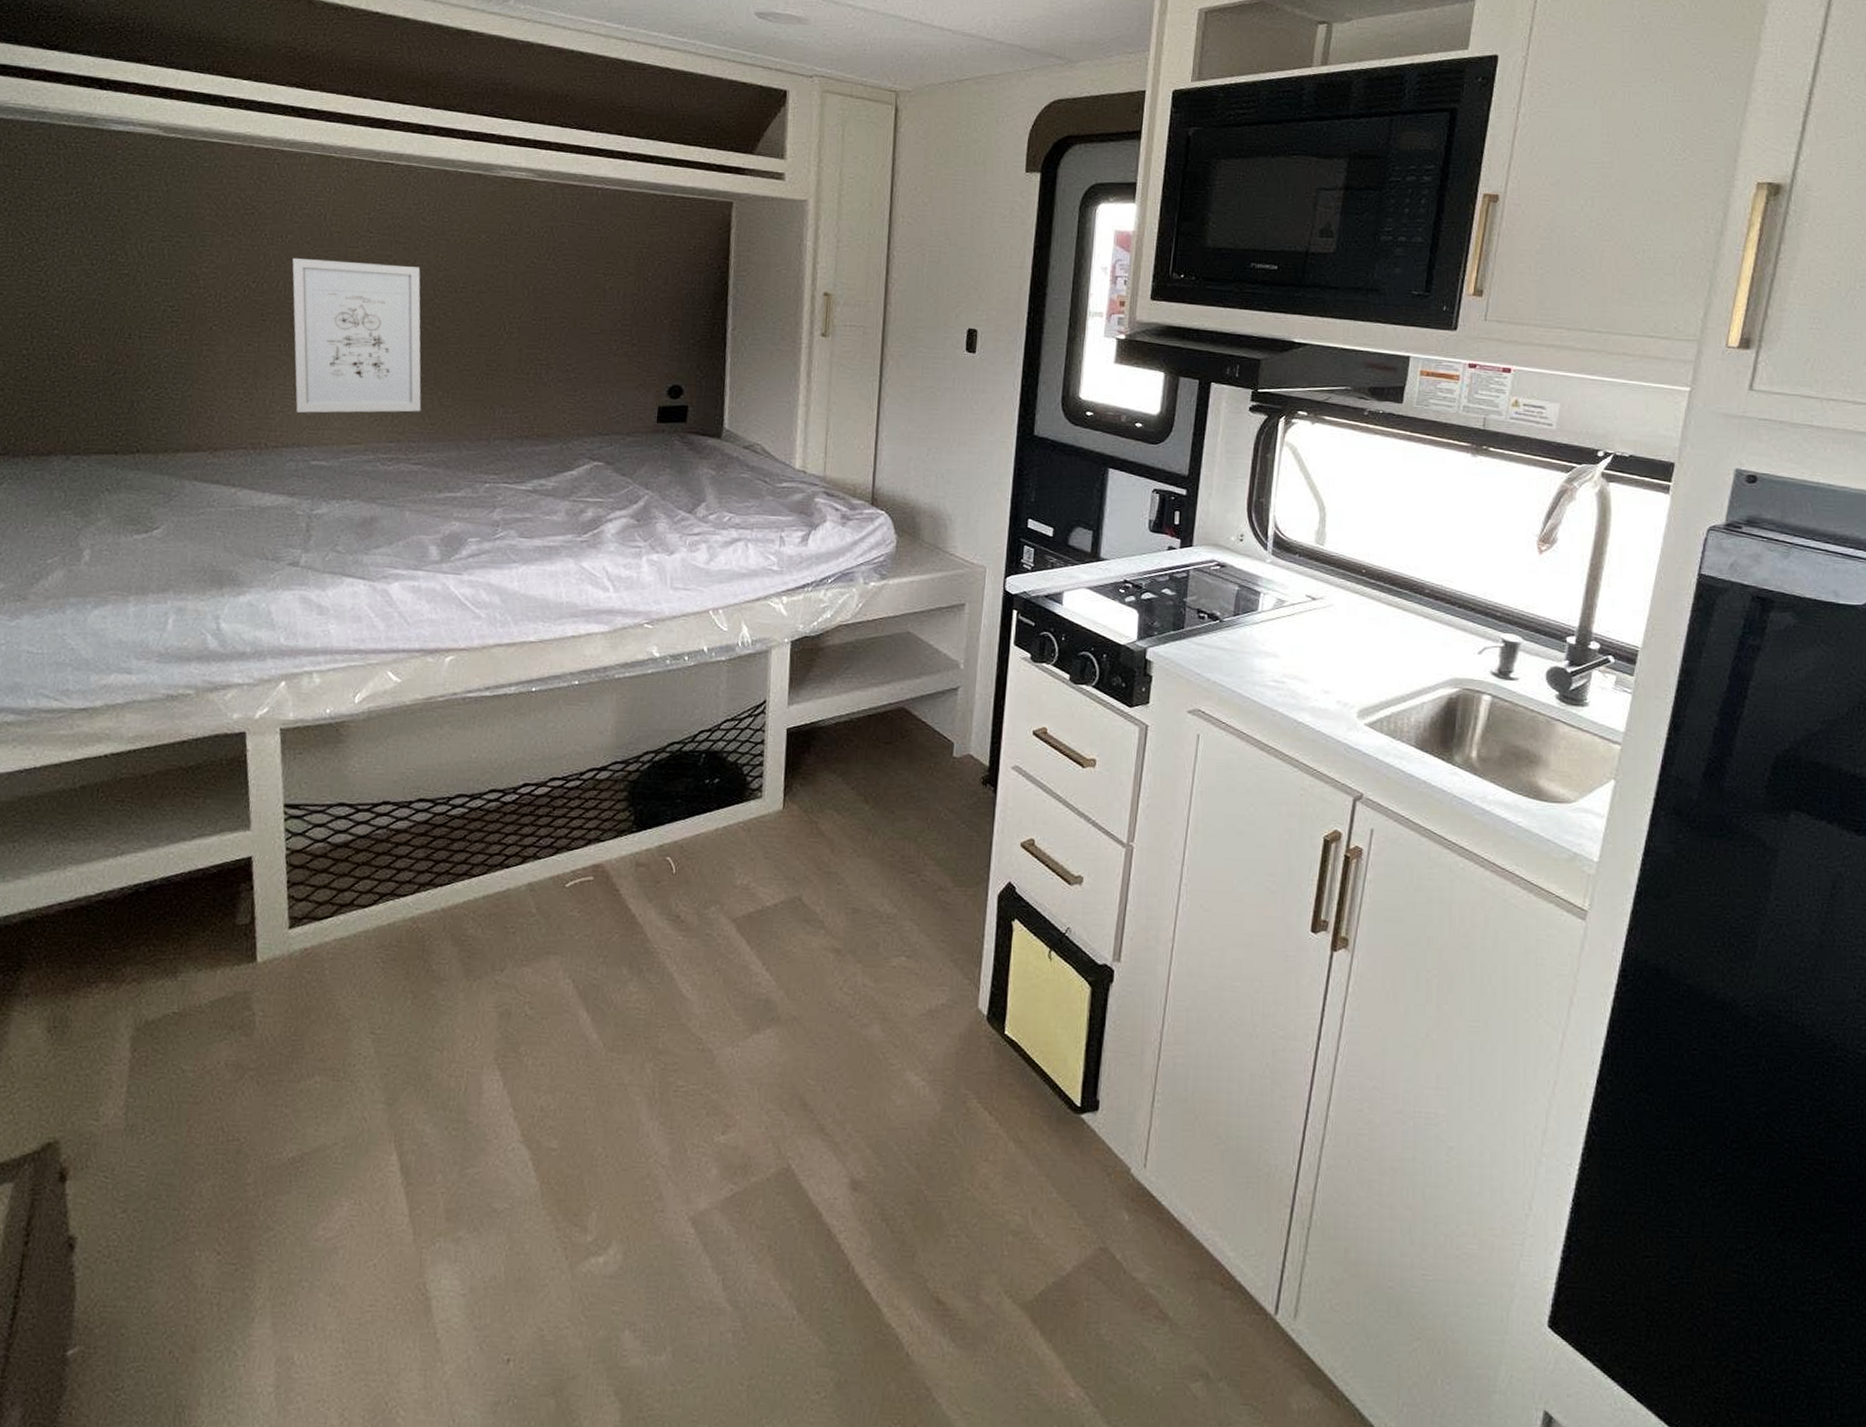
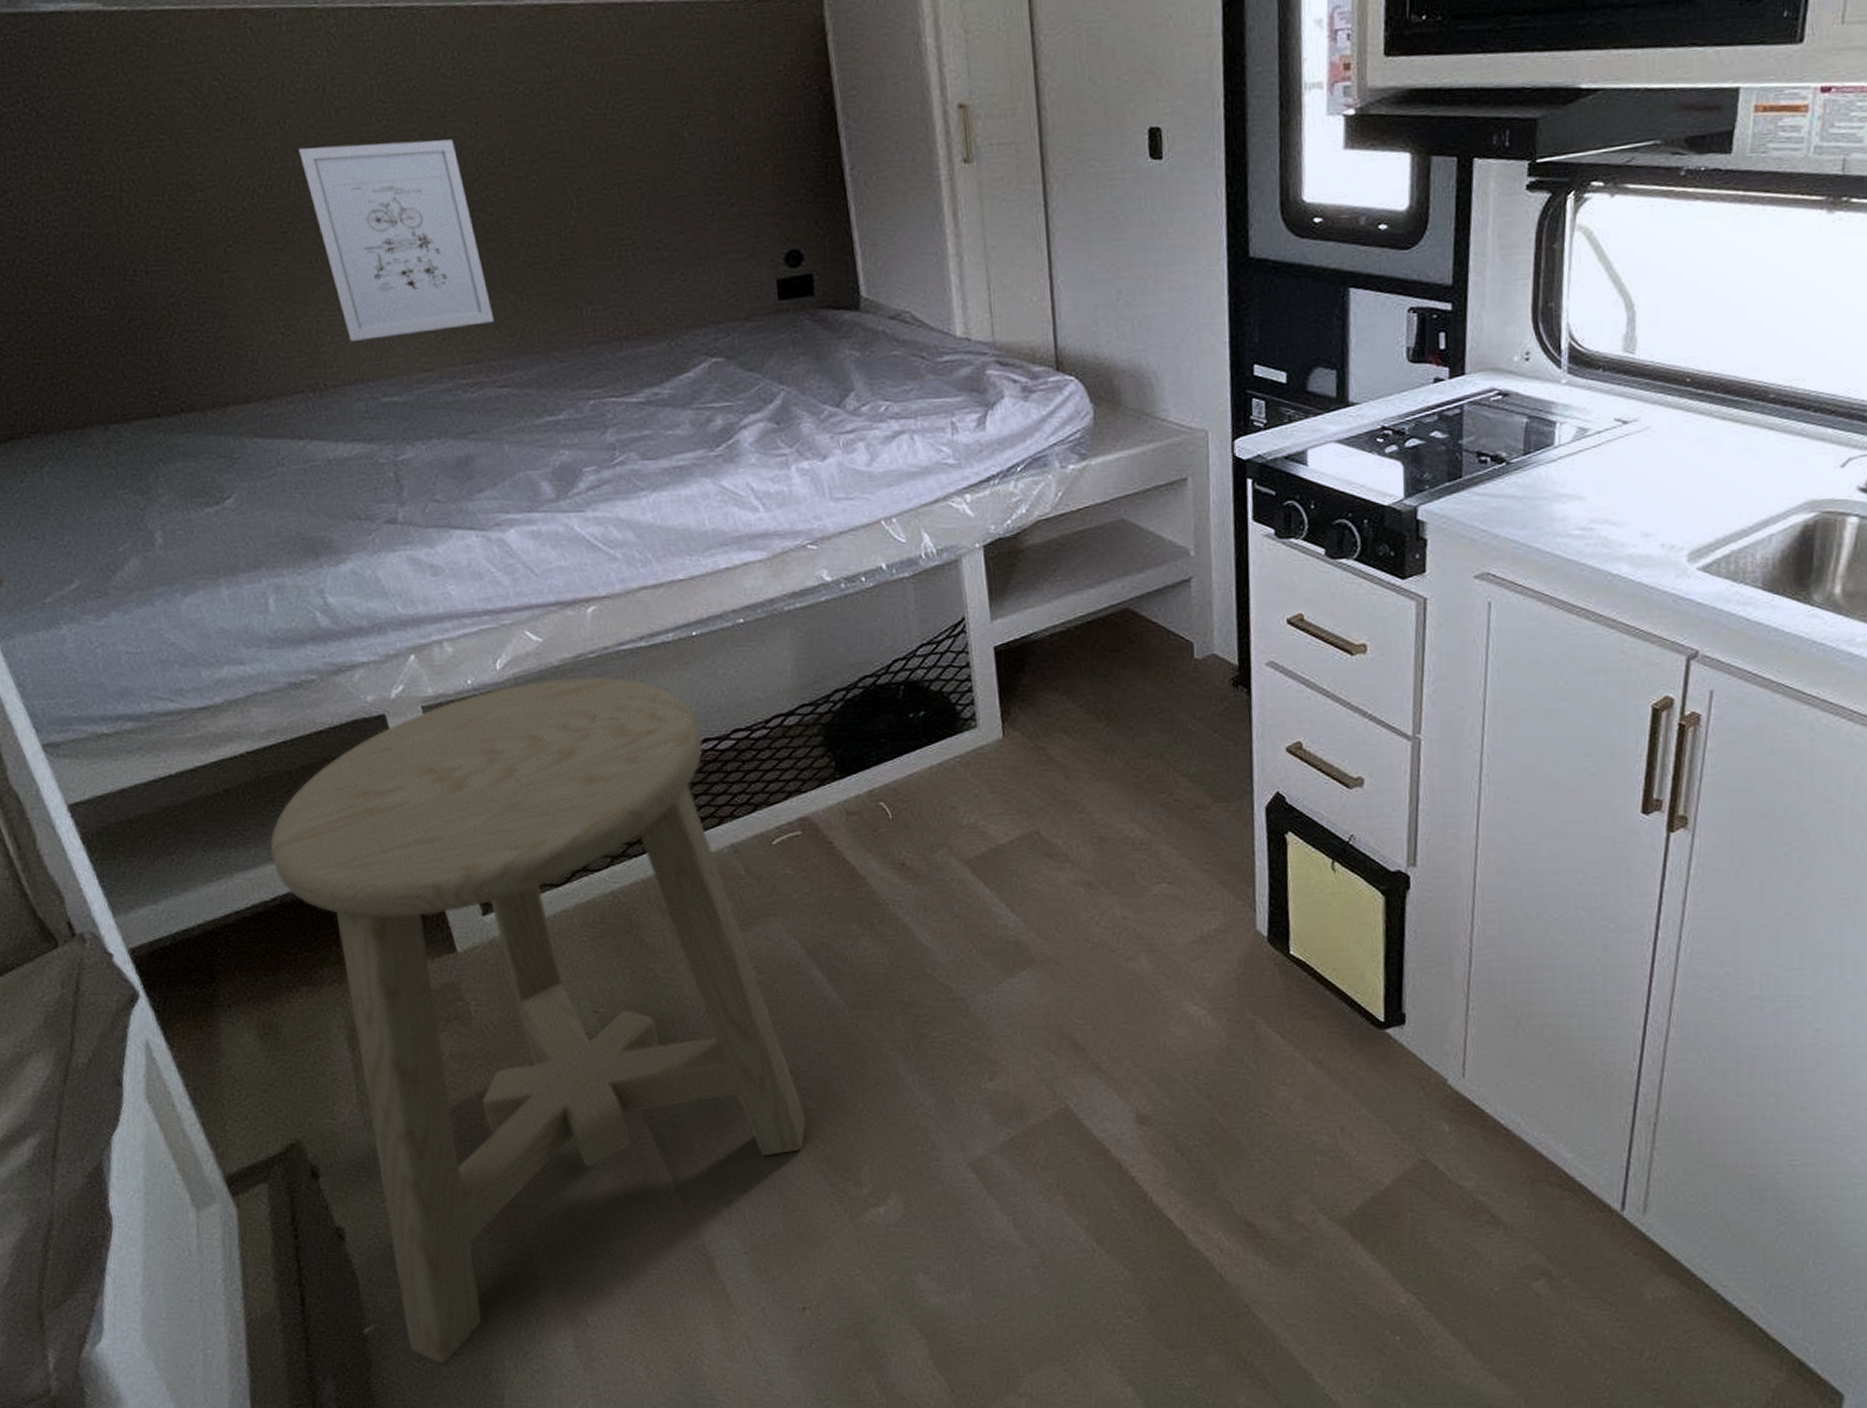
stool: none [106,716,547,1396] -> present [270,676,807,1363]

